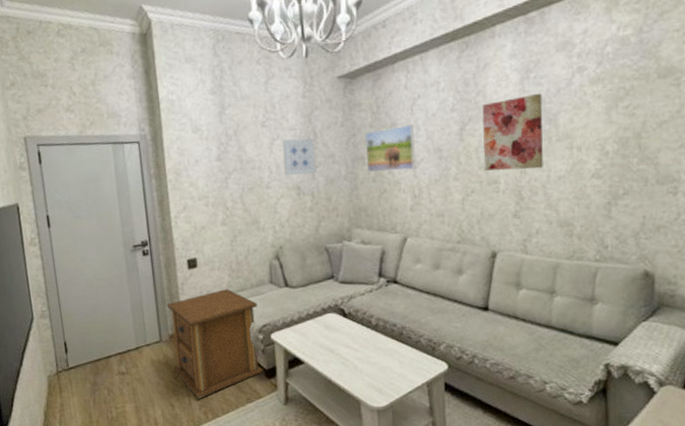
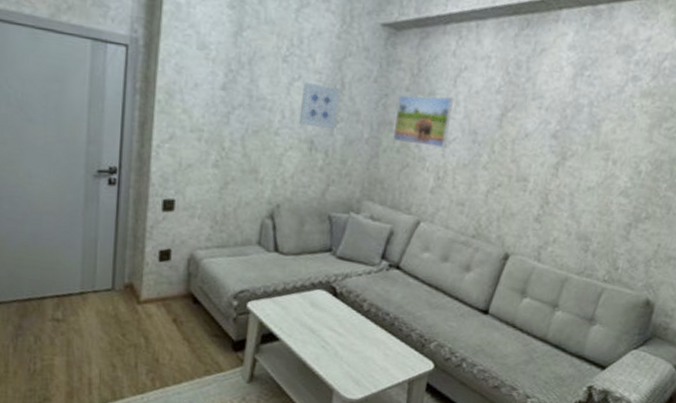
side table: present [167,289,263,399] -> none [124,241,239,363]
wall art: present [482,92,543,171] -> none [516,92,592,175]

